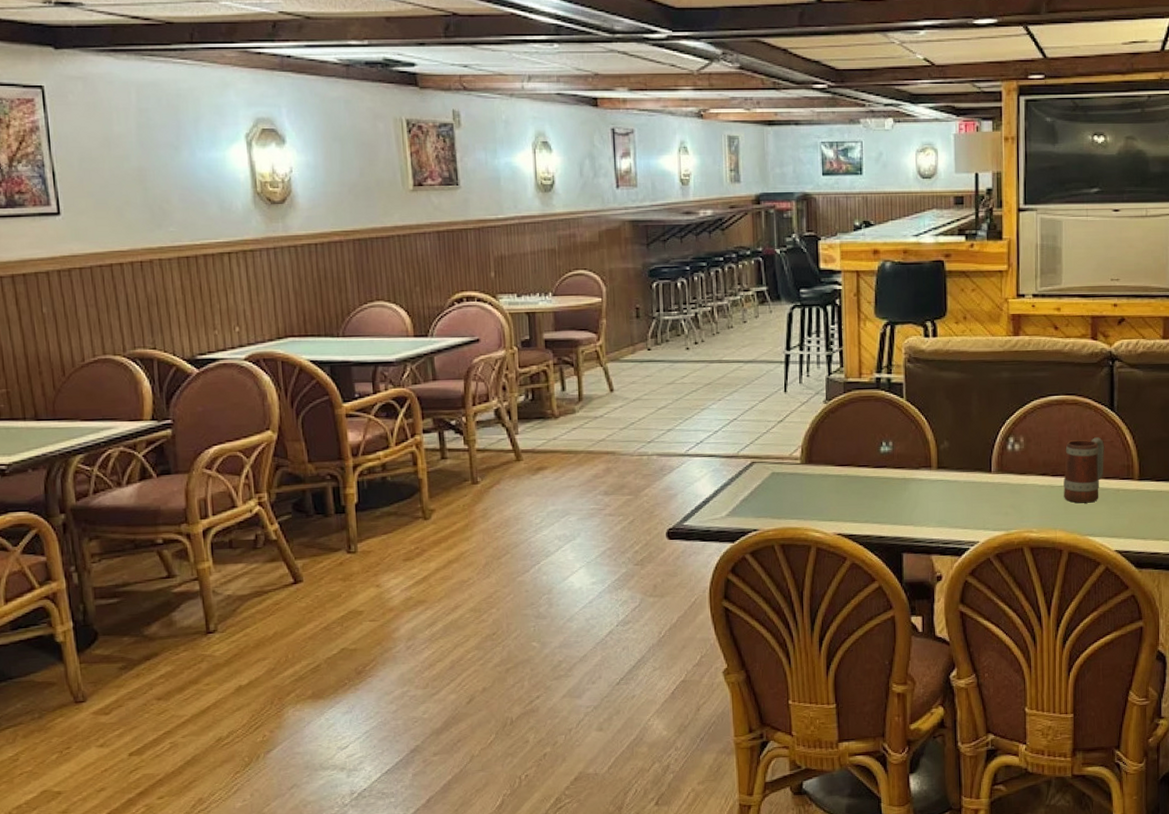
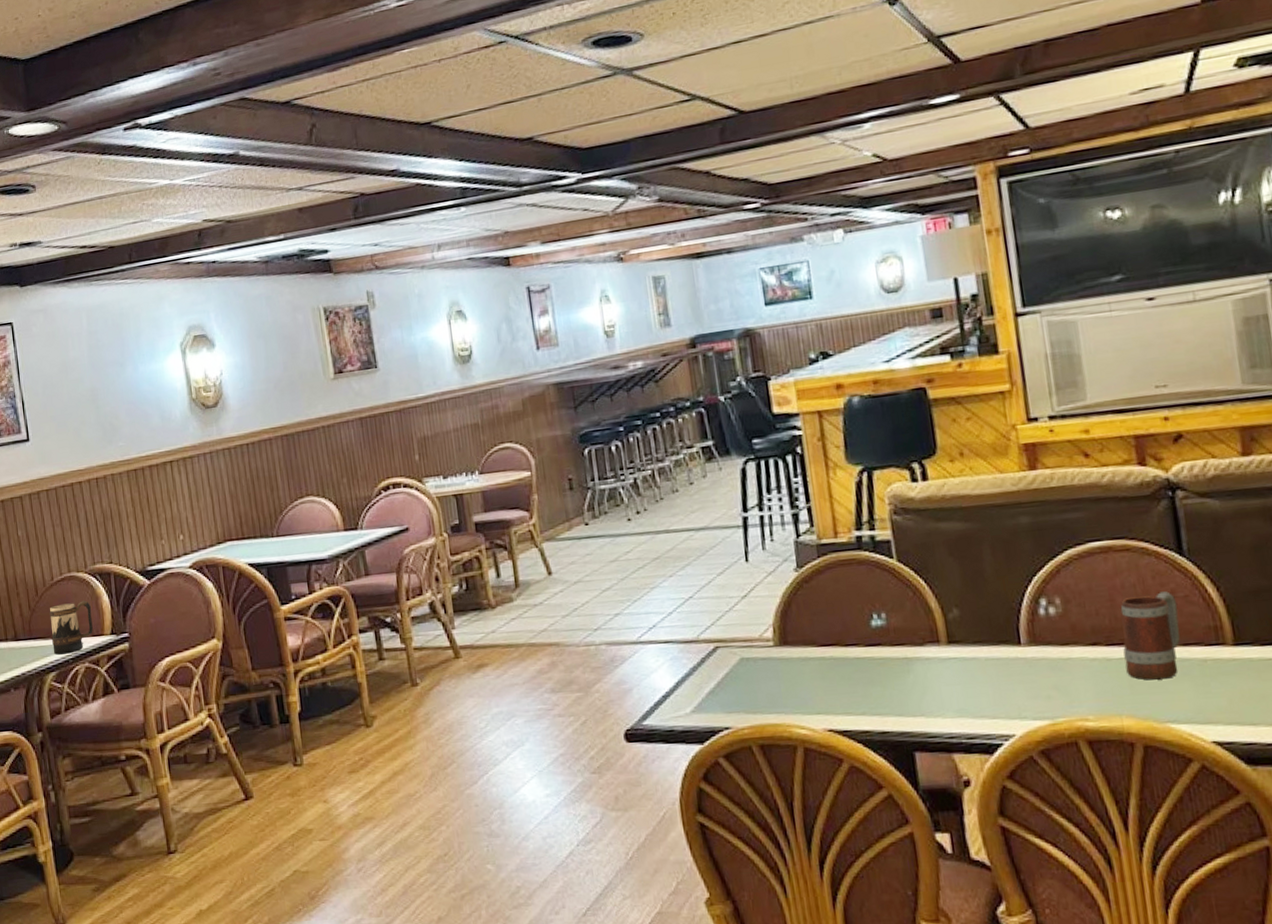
beer mug: none [78,384,130,437] -> present [49,600,93,655]

